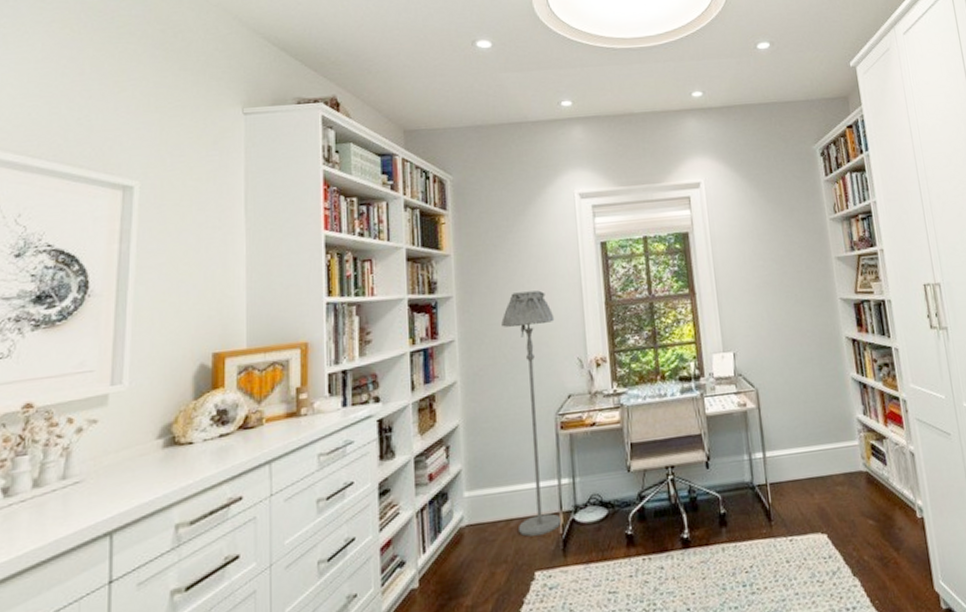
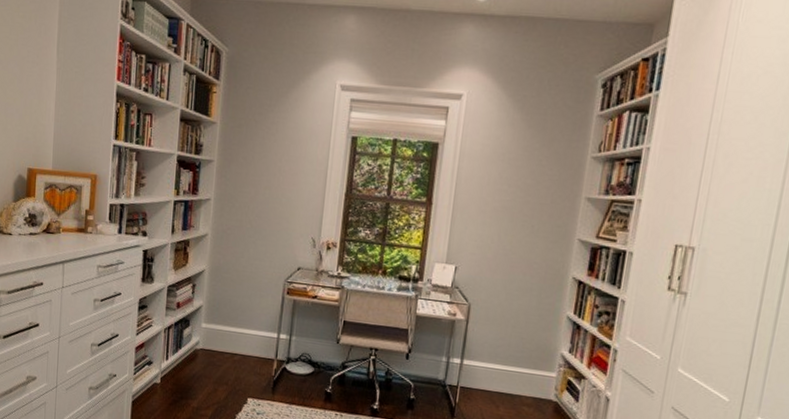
floor lamp: present [501,290,562,537] -> none [240,168,298,373]

